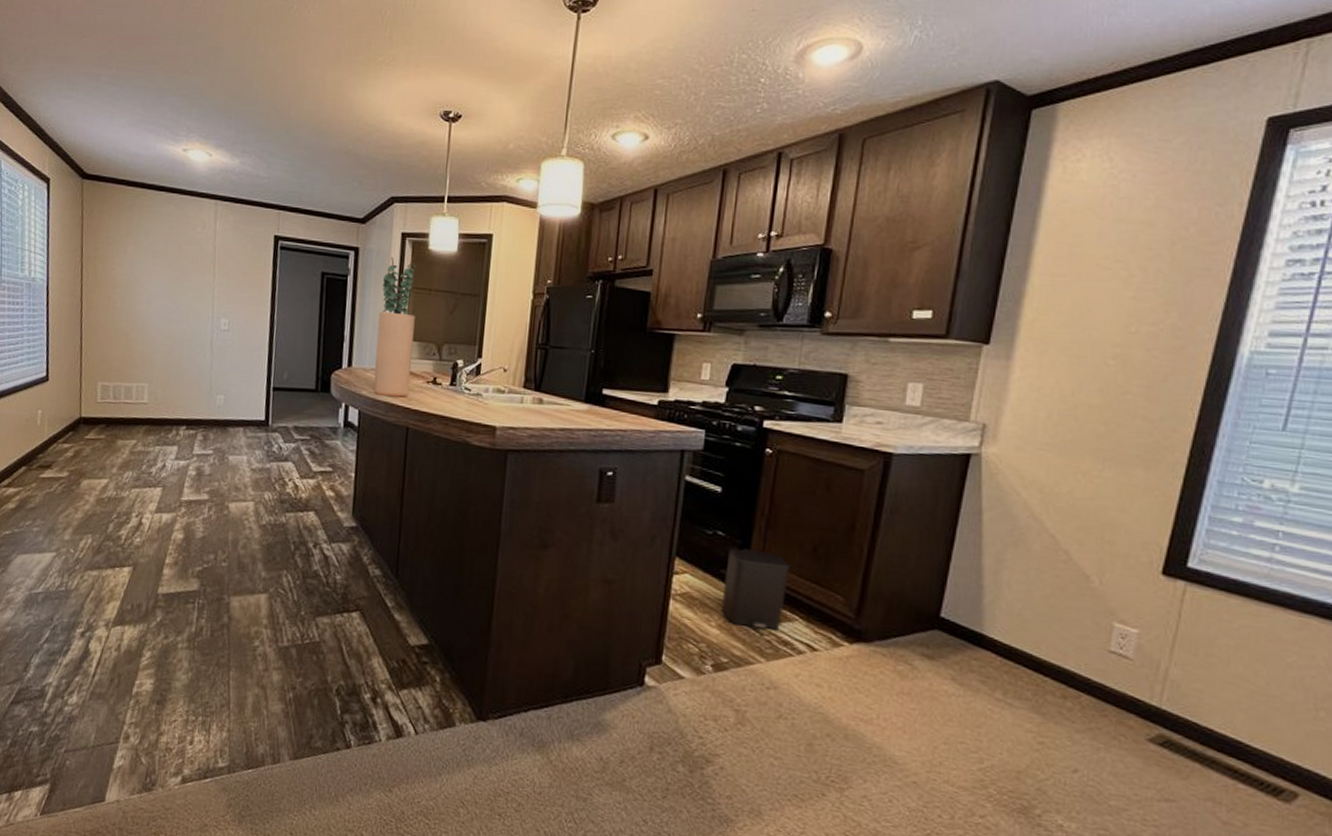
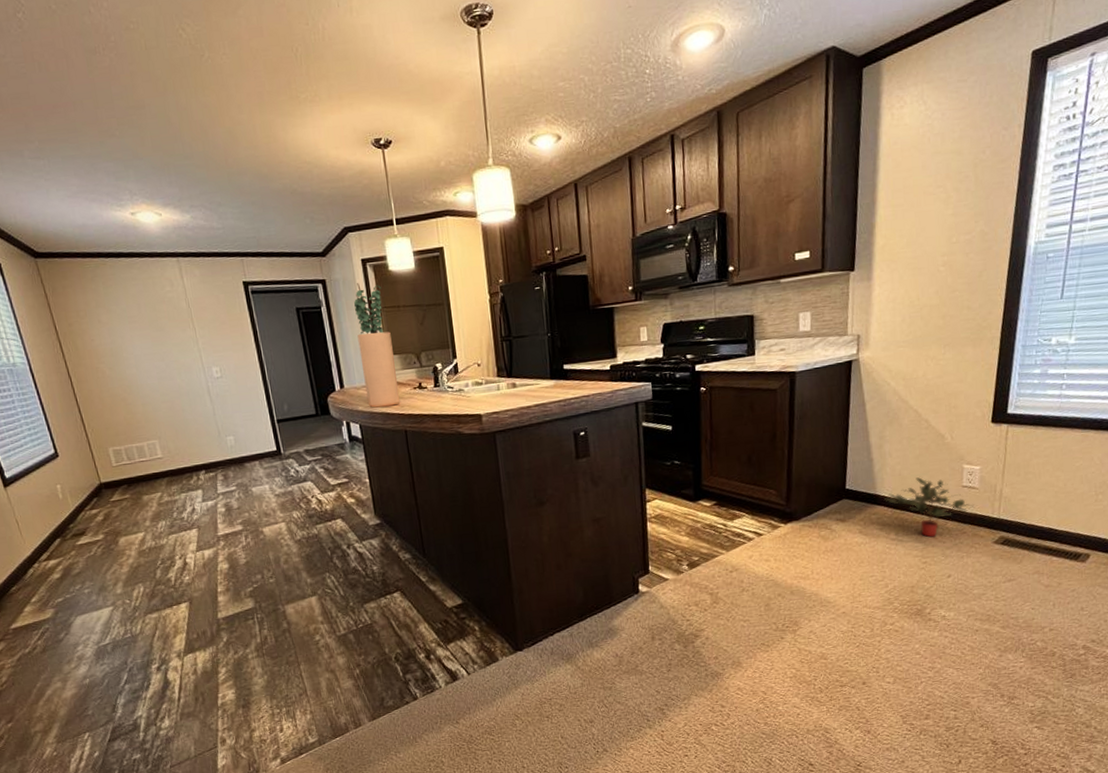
pedal bin: present [721,548,789,630] -> none [685,468,734,530]
potted plant: none [991,624,1124,711] -> present [883,477,974,538]

